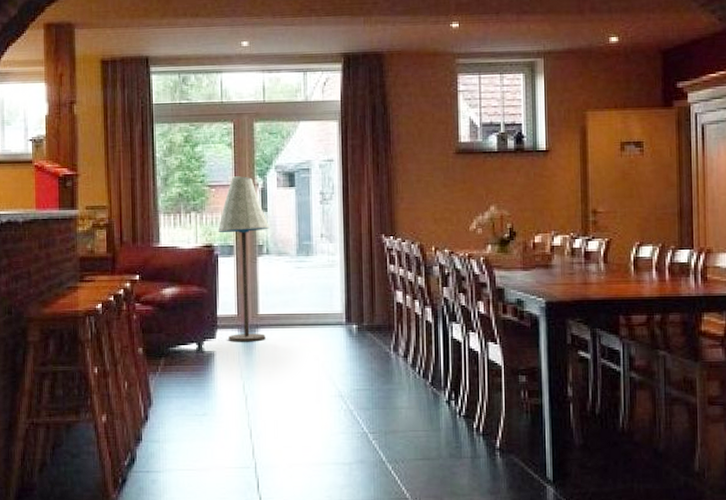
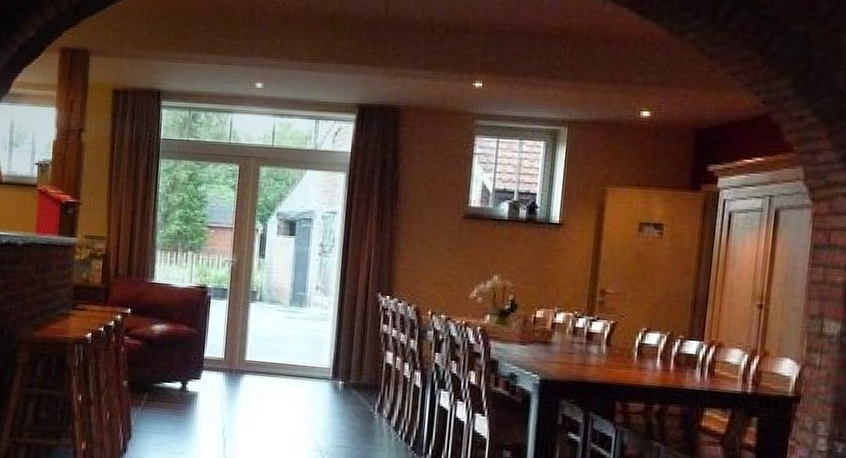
floor lamp: present [218,176,269,342] -> none [213,219,265,387]

